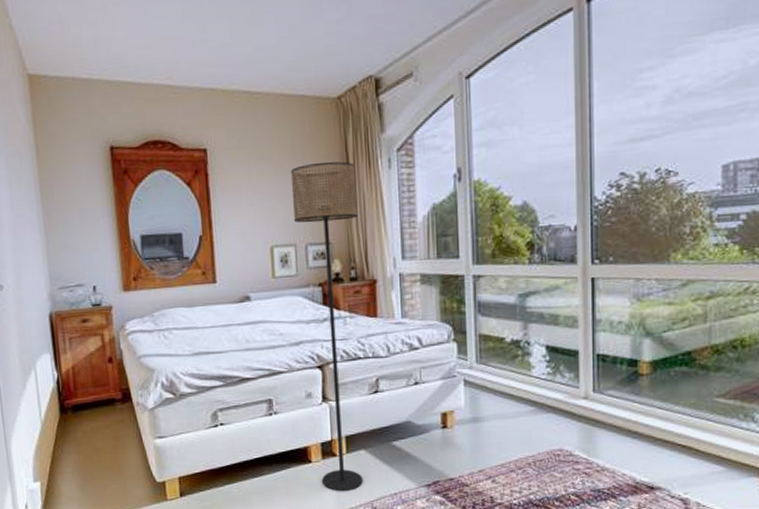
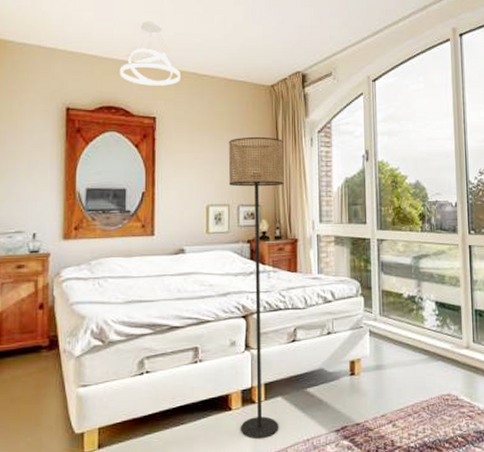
pendant light: none [161,32,230,113] -> present [119,21,180,86]

